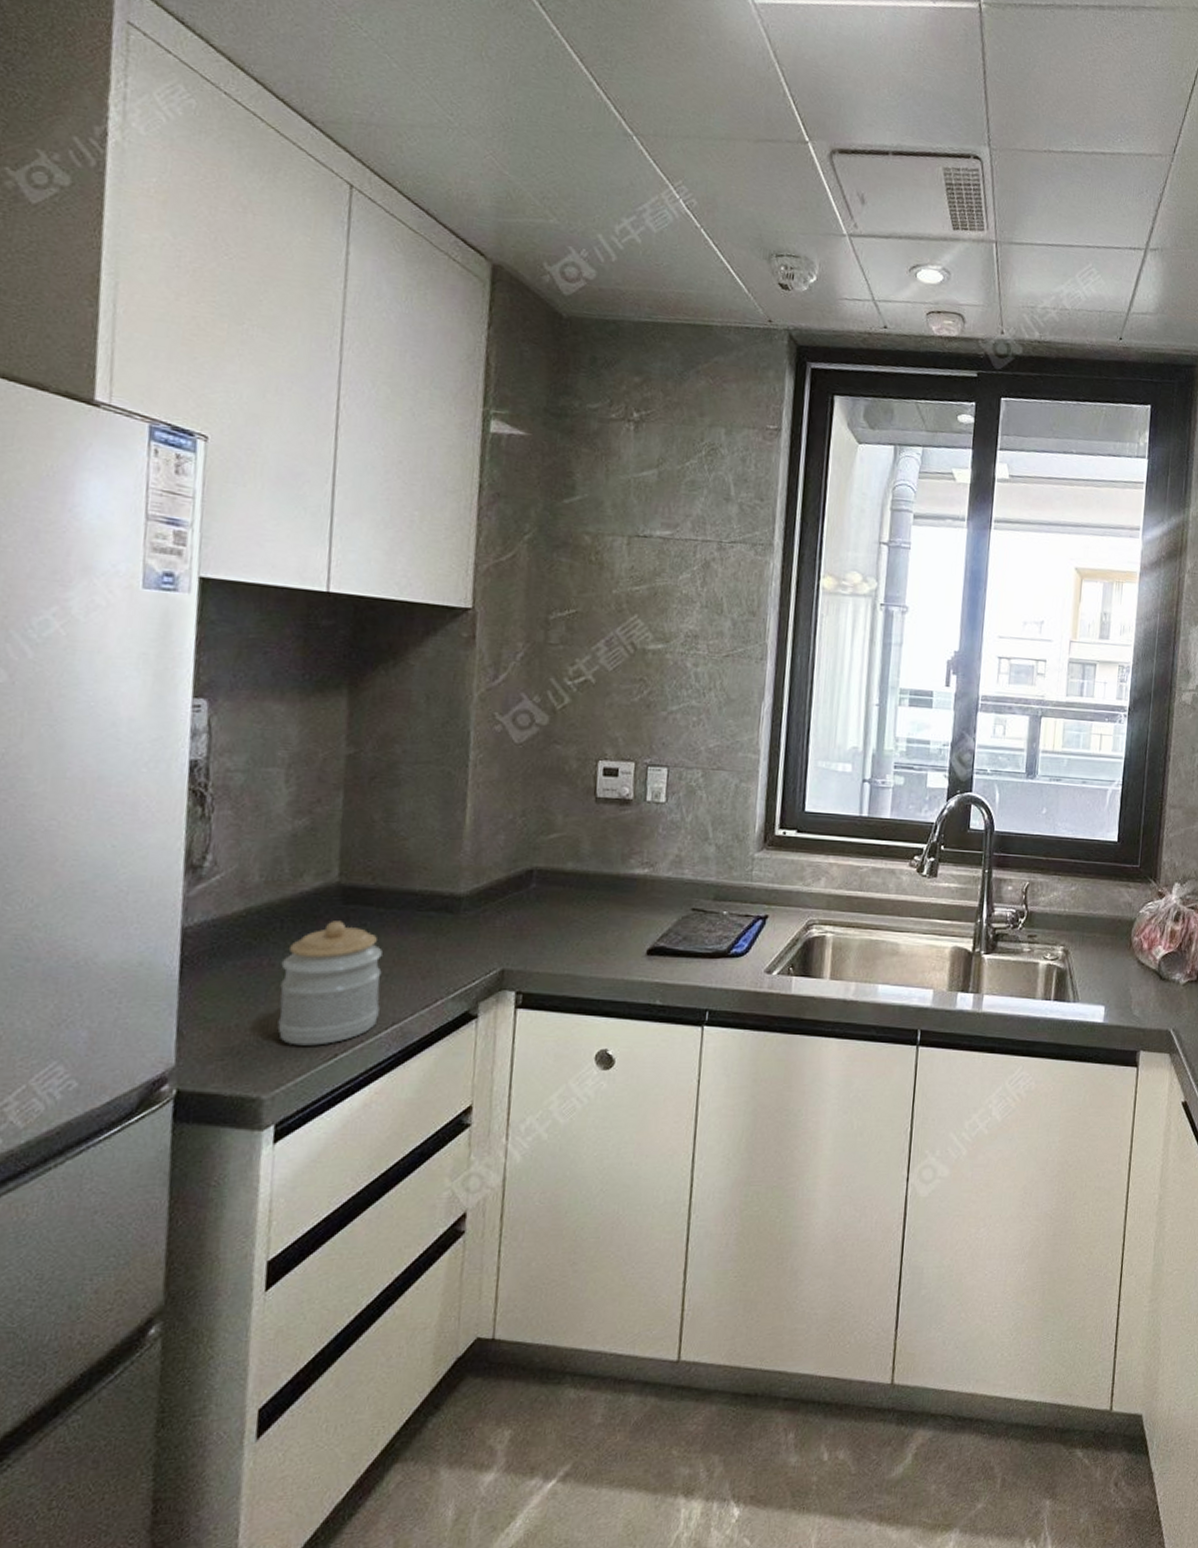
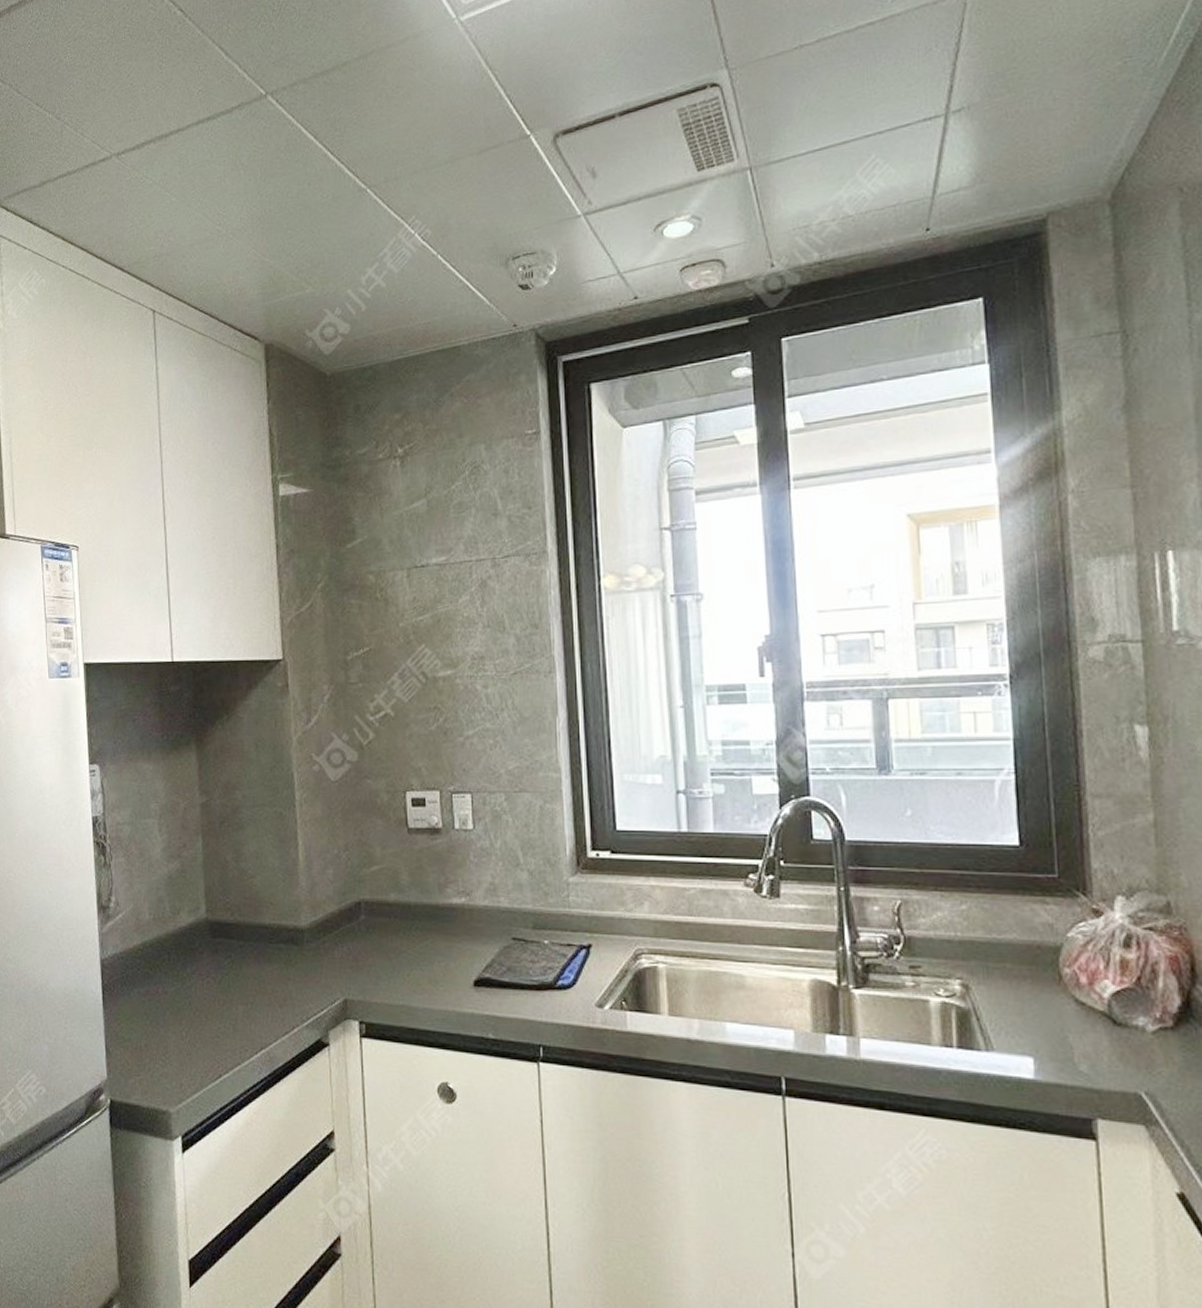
jar: present [277,921,382,1046] -> none [172,953,249,1066]

